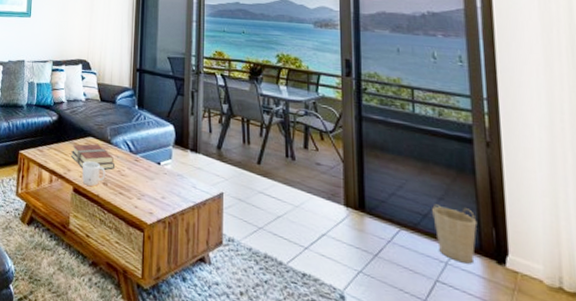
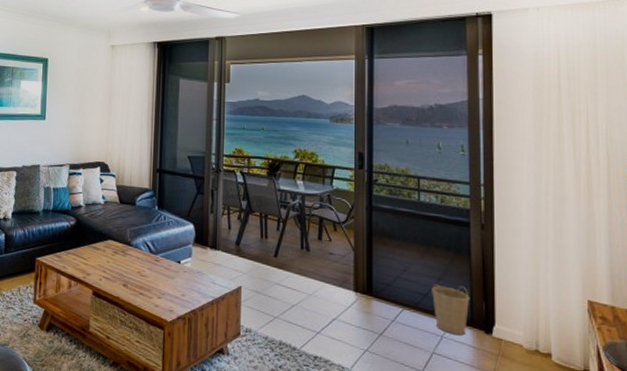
books: present [70,144,114,170] -> none [90,246,135,272]
mug: present [81,161,106,187] -> none [101,264,126,289]

